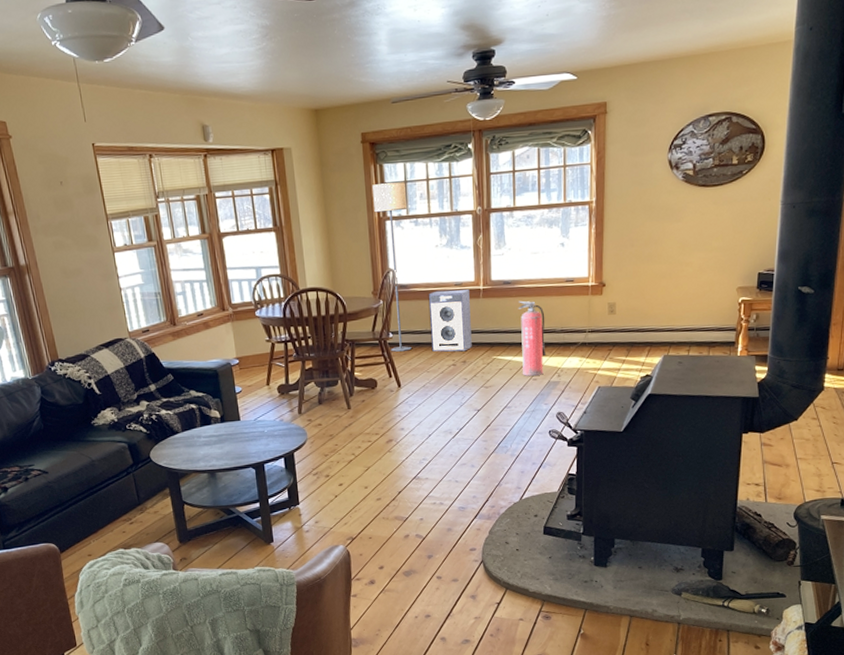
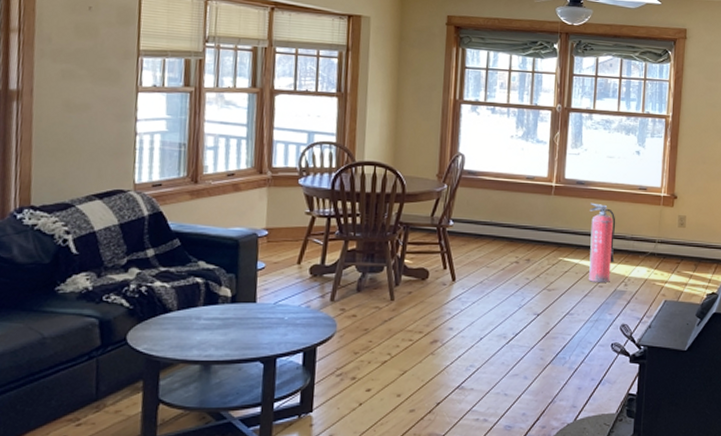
floor lamp: present [373,181,412,352] -> none [450,66,488,242]
speaker: present [428,289,472,352] -> none [494,182,541,249]

